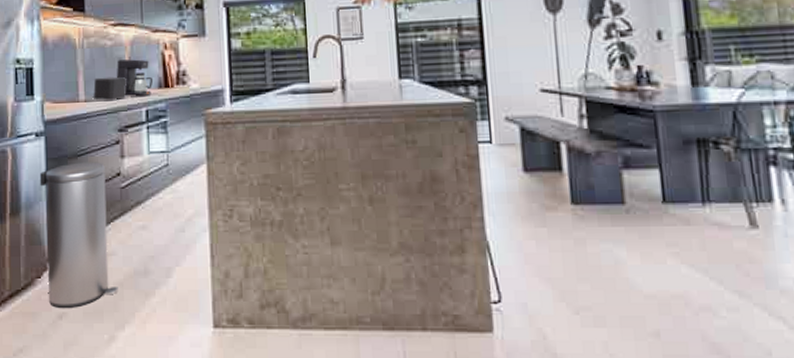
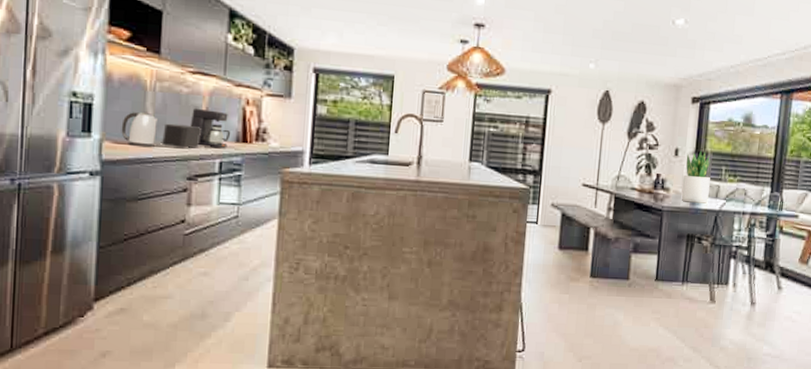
pedal bin: present [39,162,118,308] -> none [90,206,172,347]
kettle: none [58,69,88,104] -> present [121,111,158,148]
planter: none [673,29,718,97] -> present [681,150,711,204]

